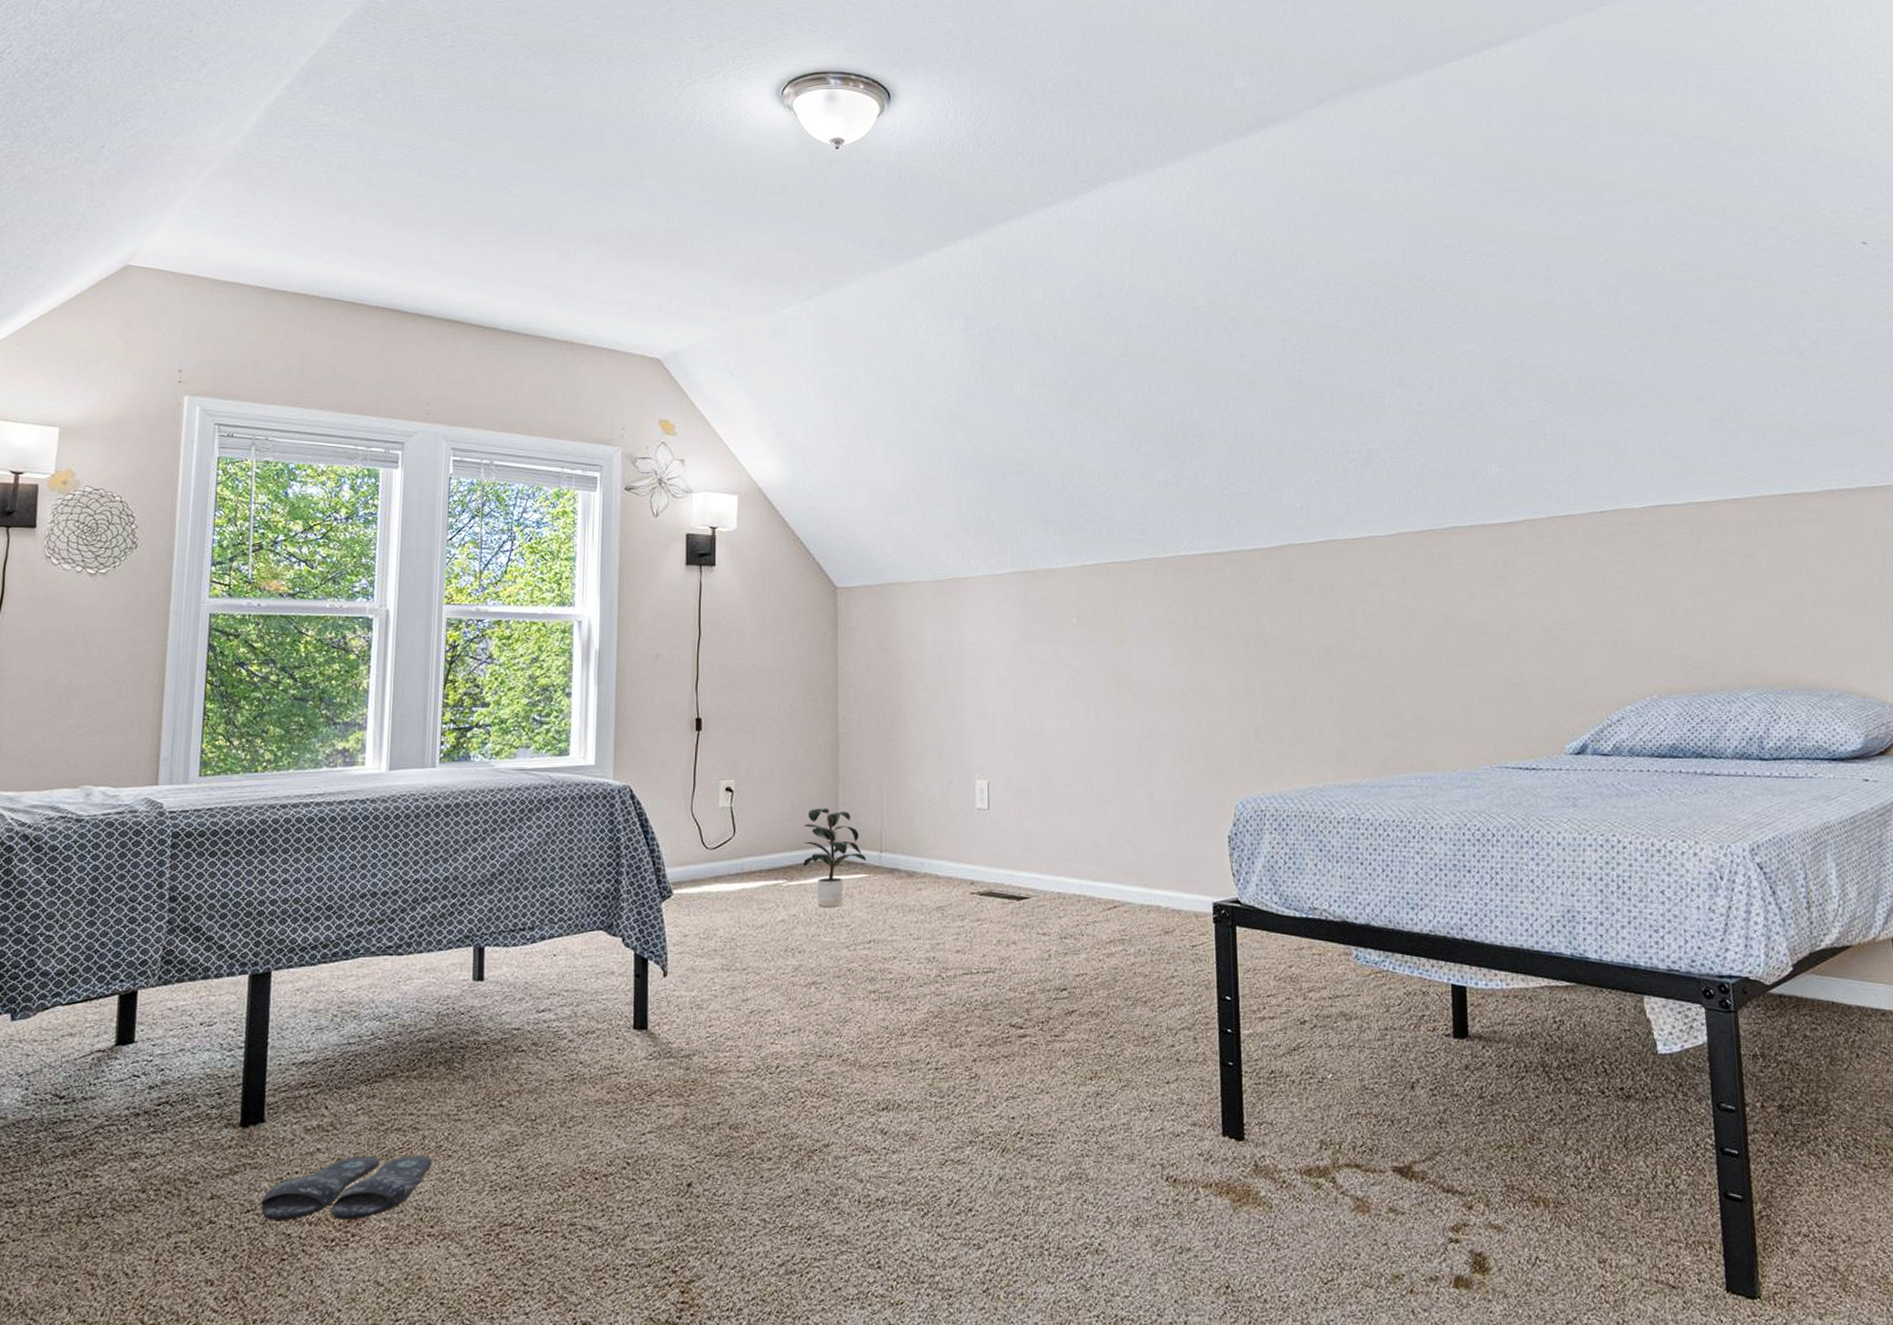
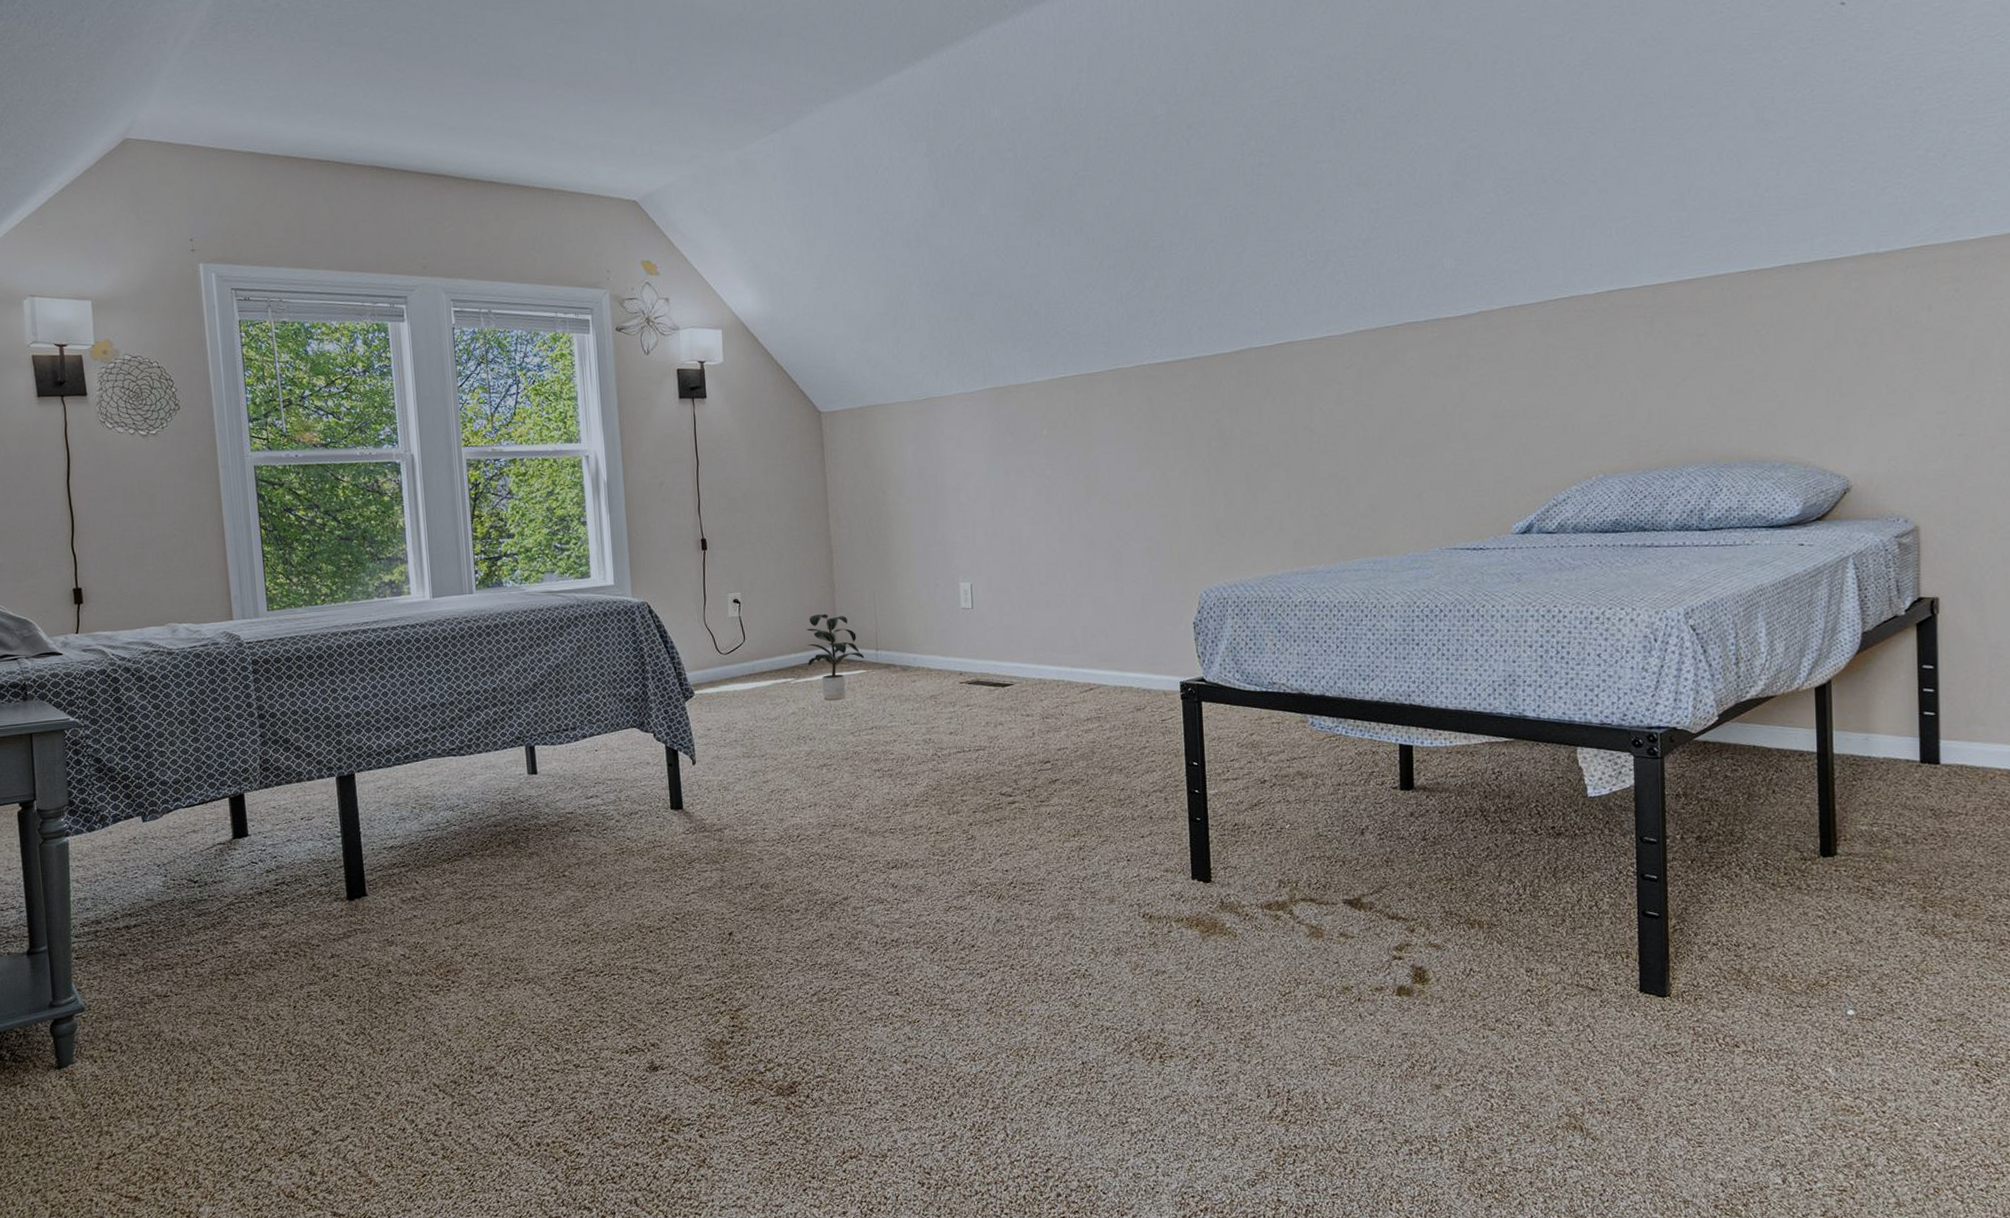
slippers: present [261,1155,432,1220] -> none [373,918,511,973]

